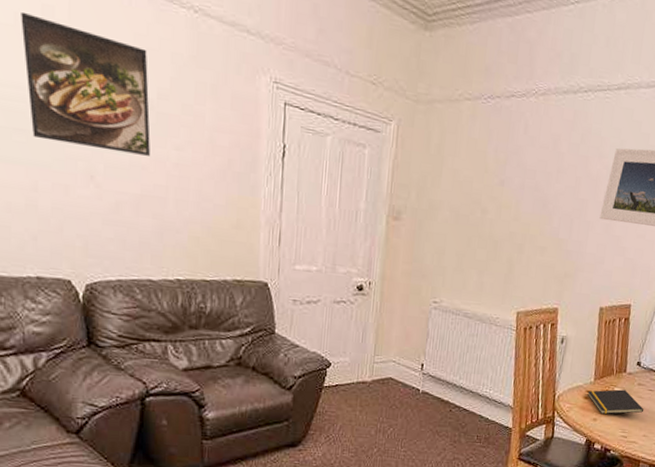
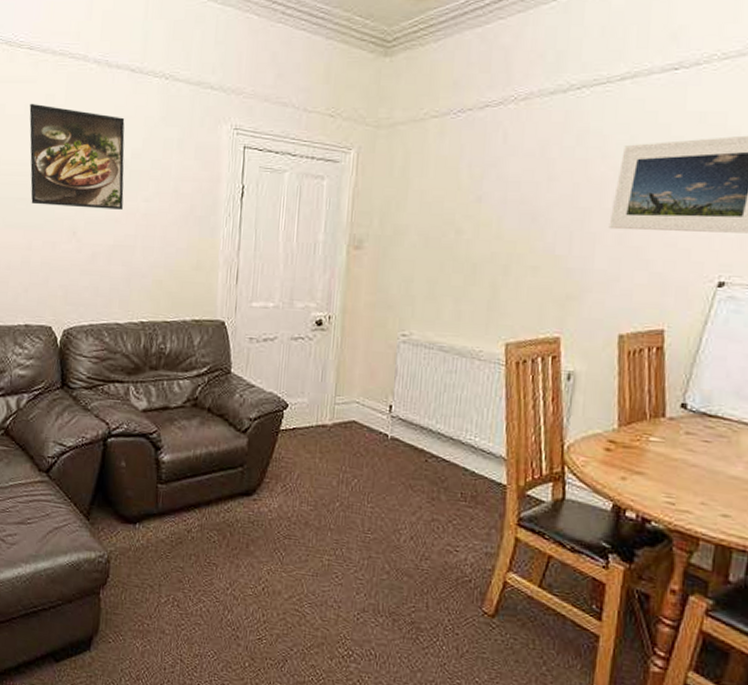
notepad: present [587,389,644,415] -> none [609,439,699,472]

